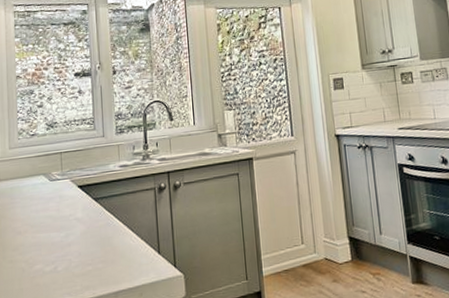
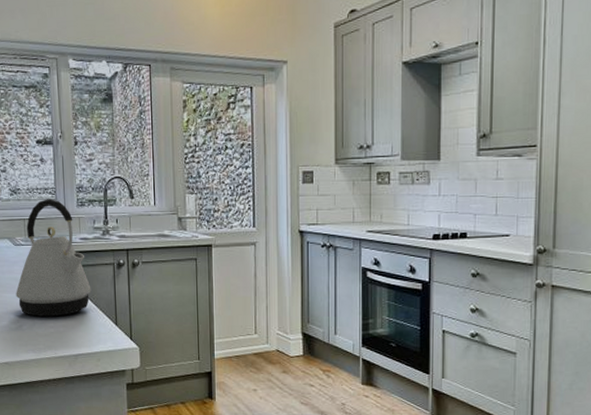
kettle: none [51,129,132,255] -> present [16,199,91,317]

